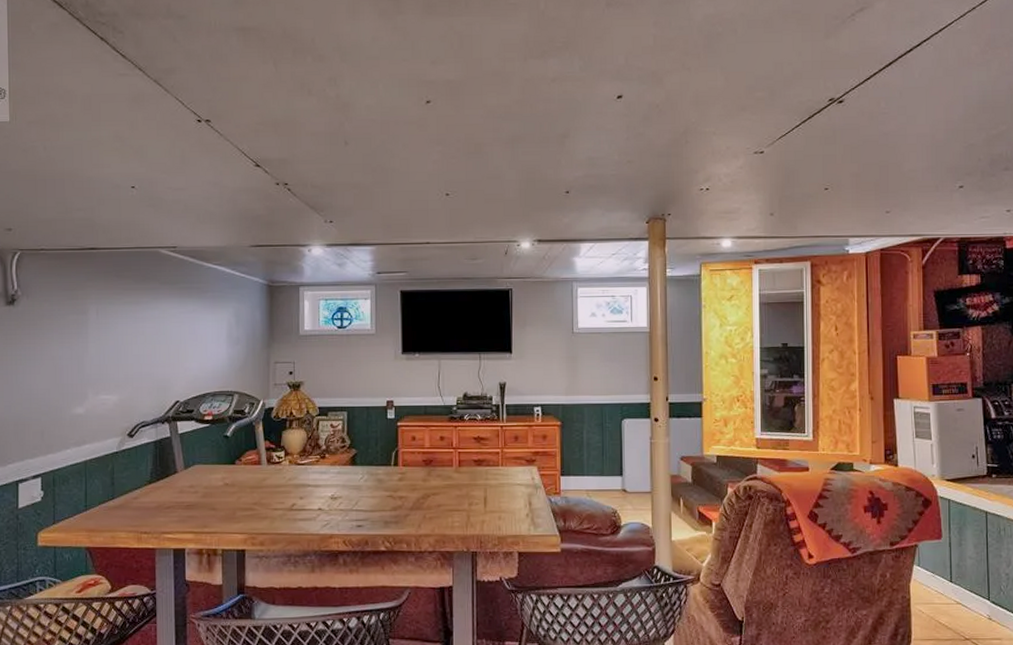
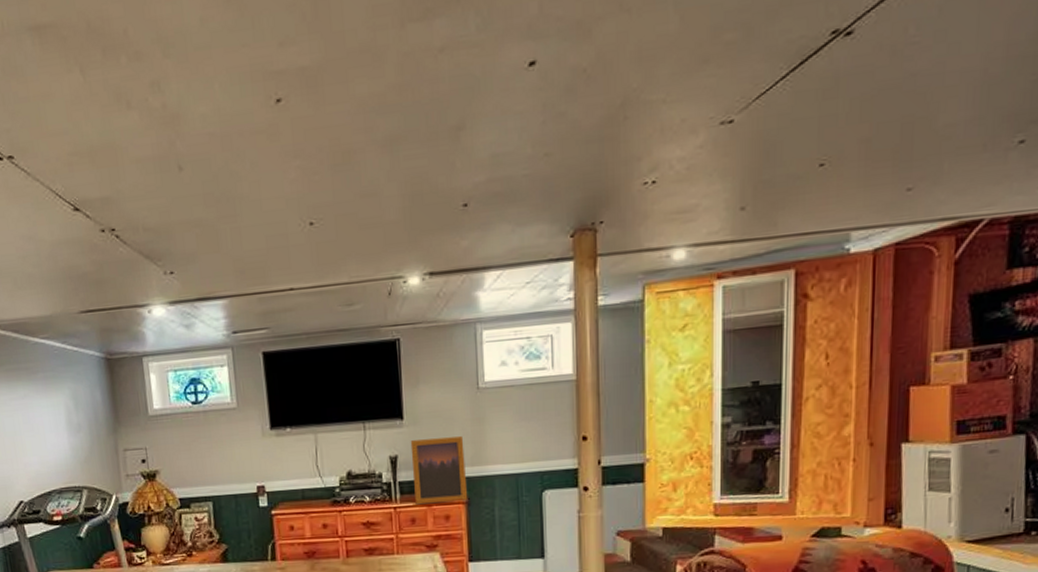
picture frame: none [517,370,562,425] -> present [410,436,468,505]

